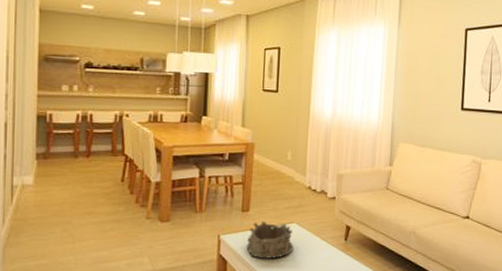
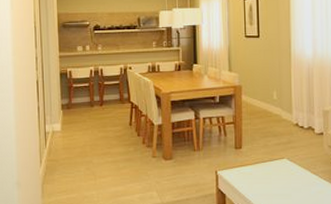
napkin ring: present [246,221,294,259] -> none [241,157,286,193]

